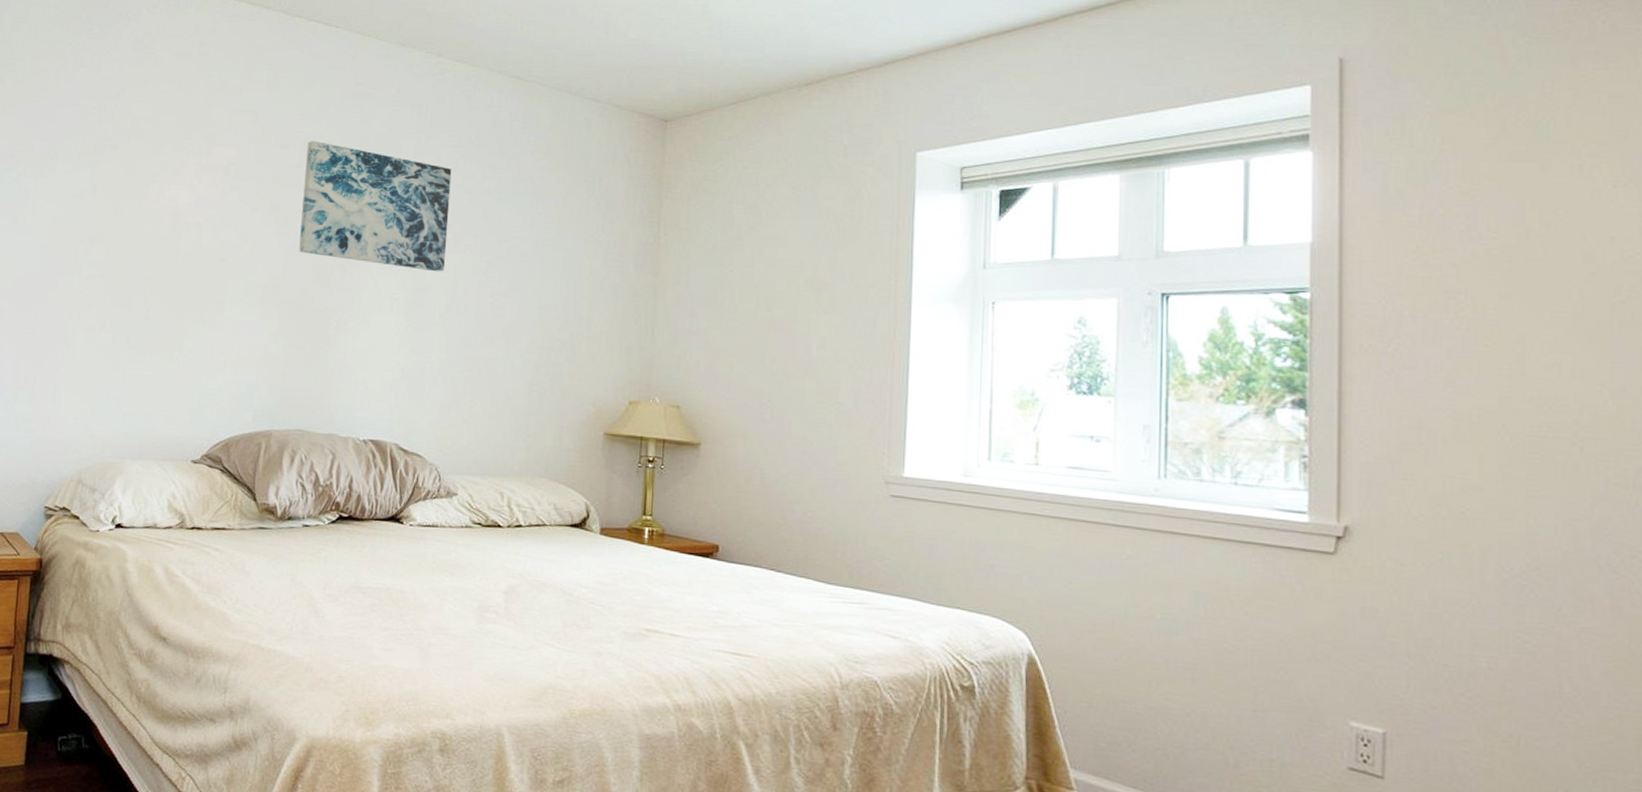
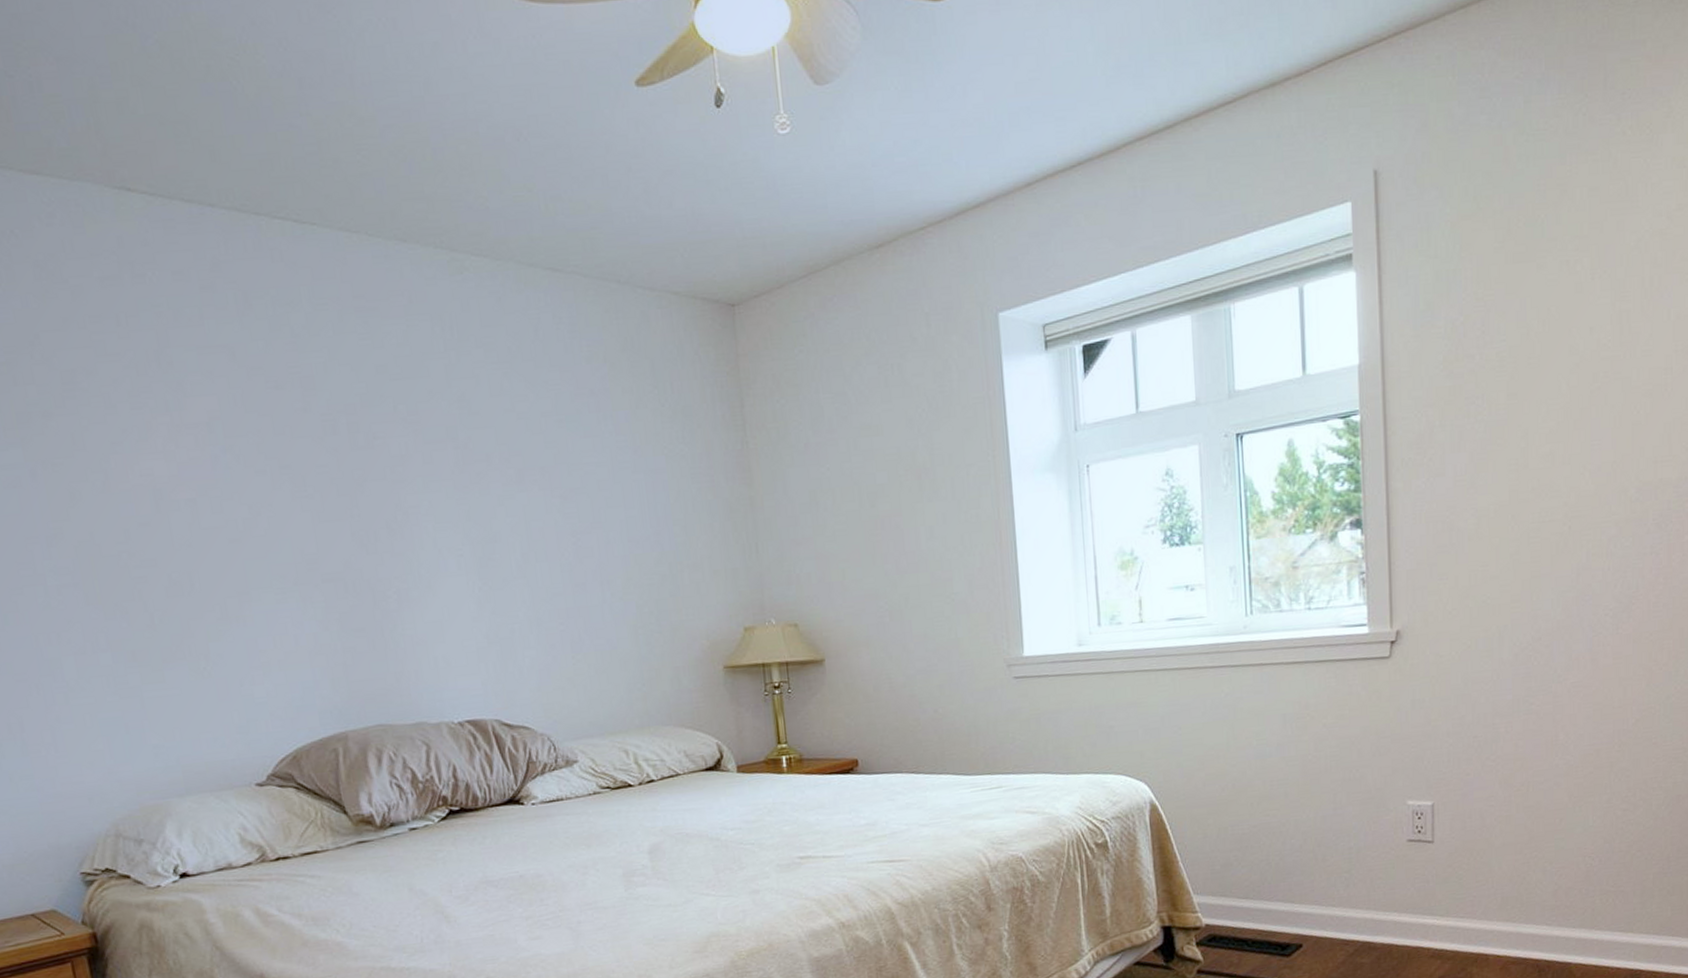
wall art: present [299,140,452,272] -> none [308,375,513,518]

